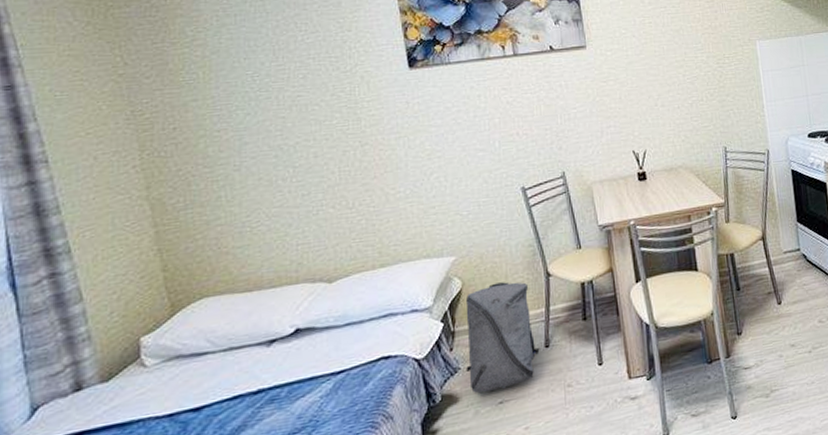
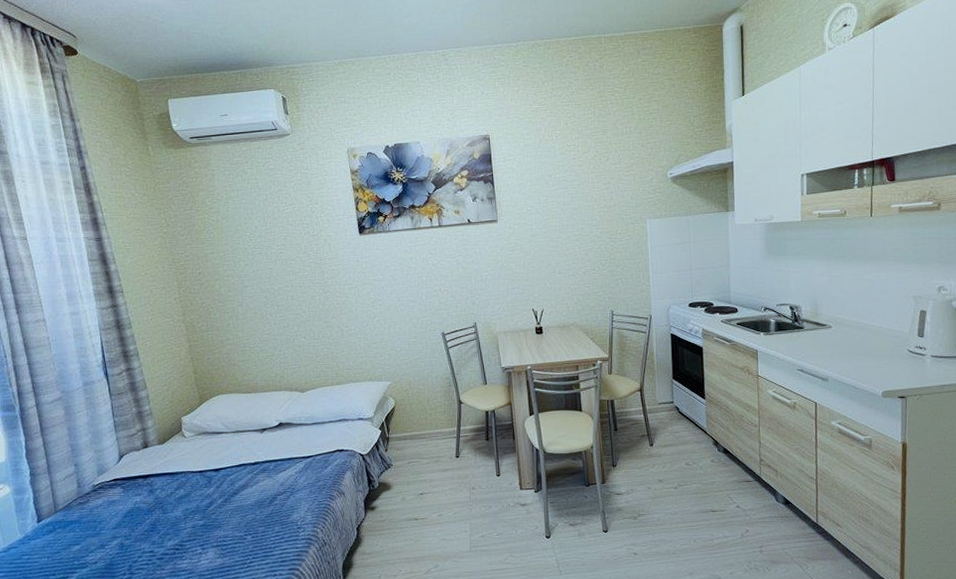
backpack: present [465,282,540,394] -> none [396,404,452,485]

